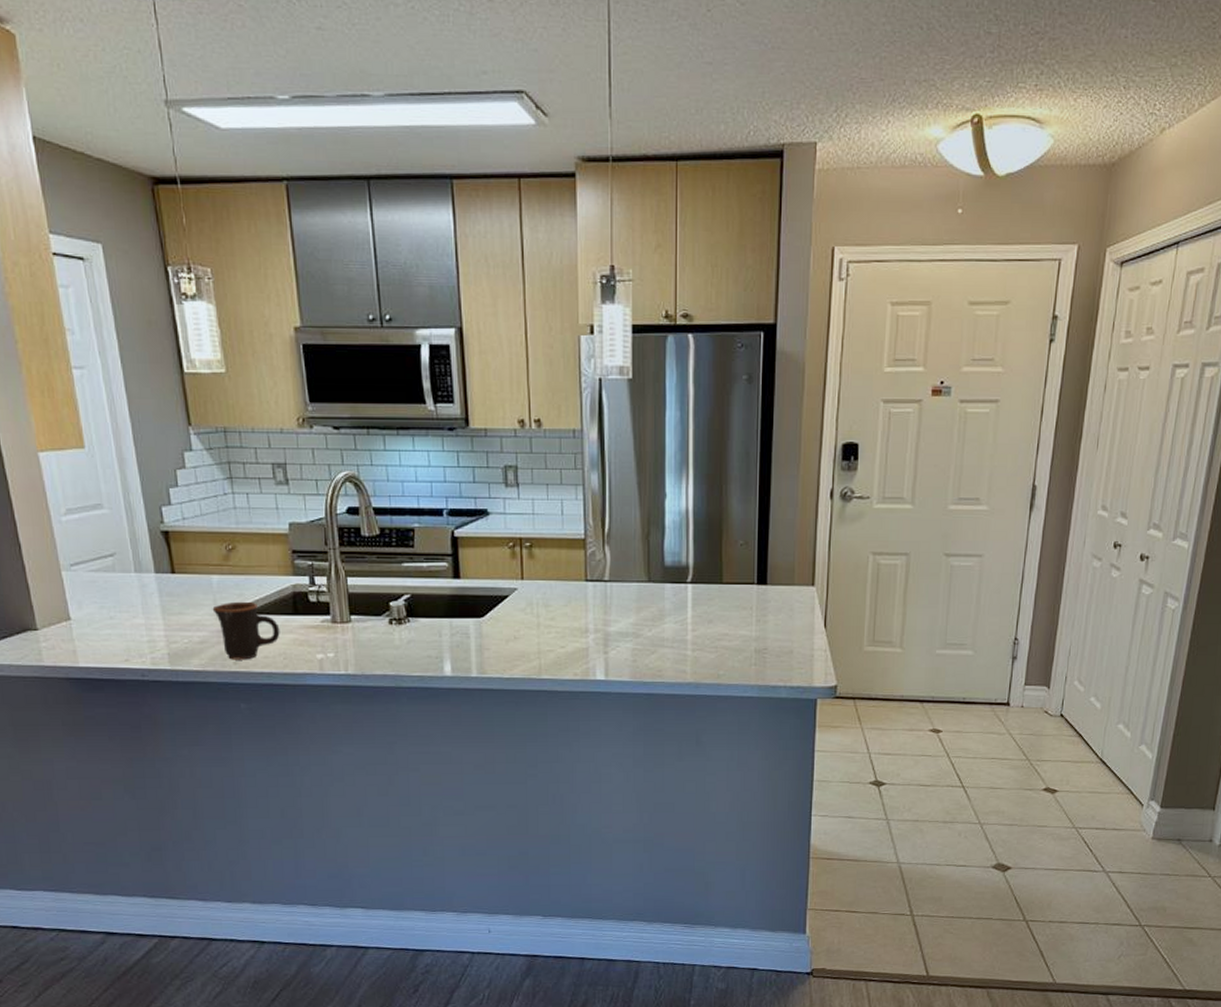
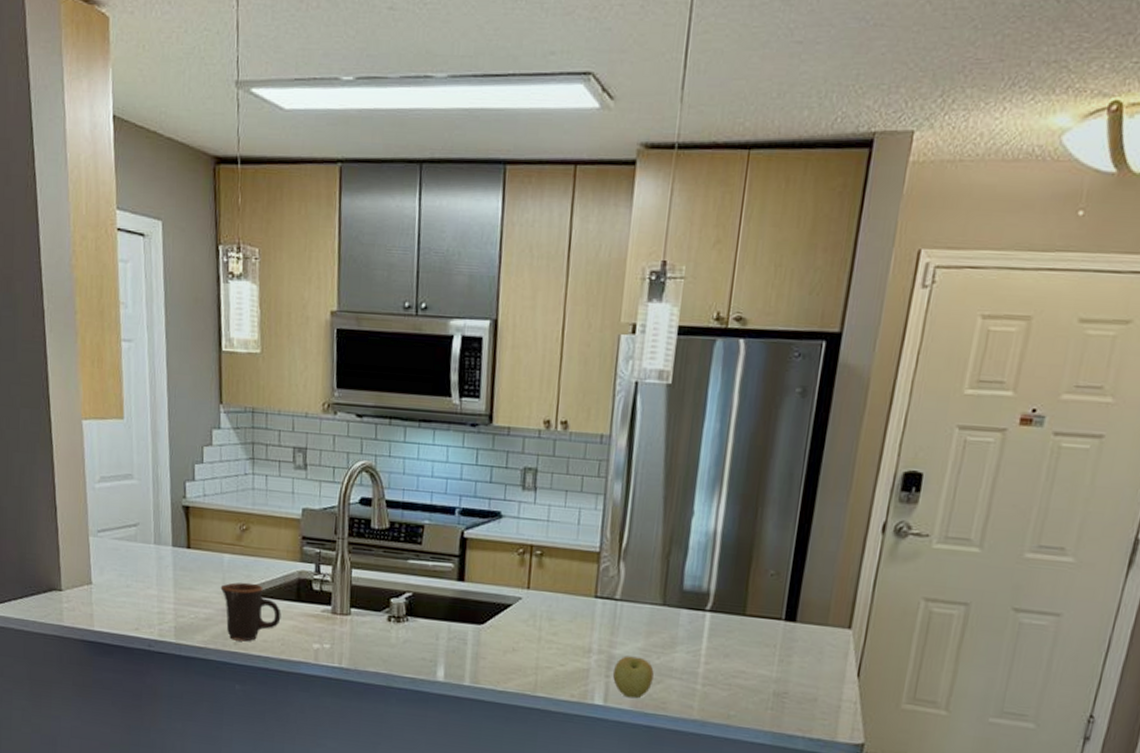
apple: none [610,632,647,670] -> present [612,656,654,699]

